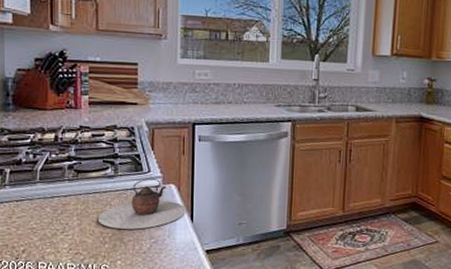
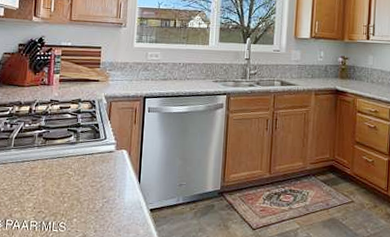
teapot: present [97,178,186,230] -> none [59,144,135,190]

